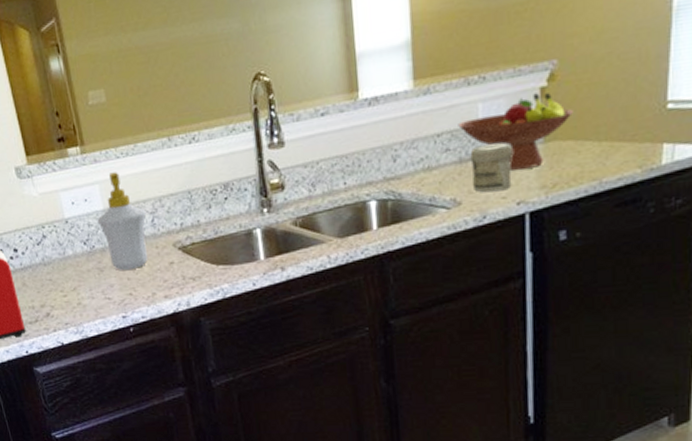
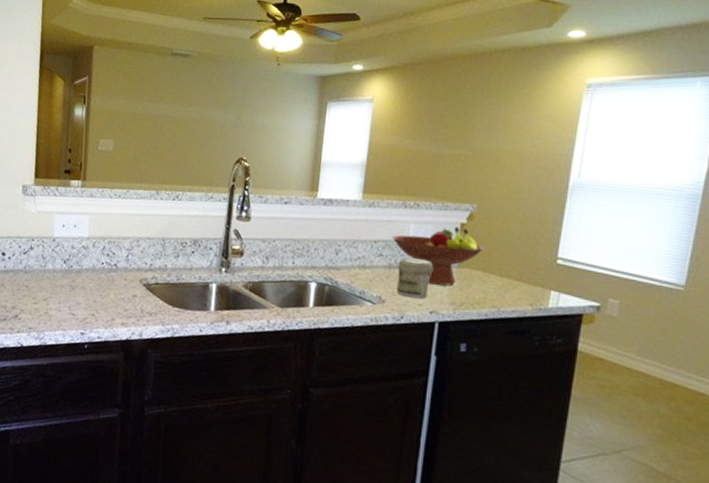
soap bottle: present [97,172,148,270] -> none [80,208,124,294]

